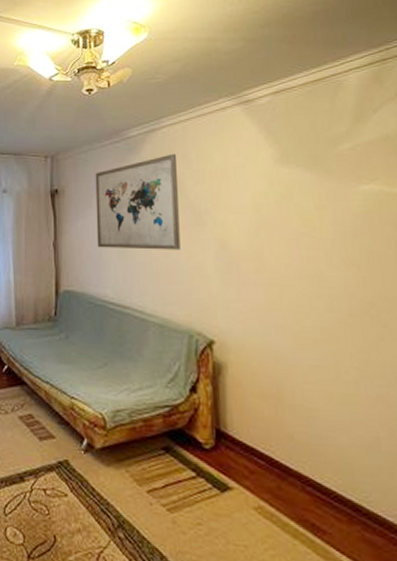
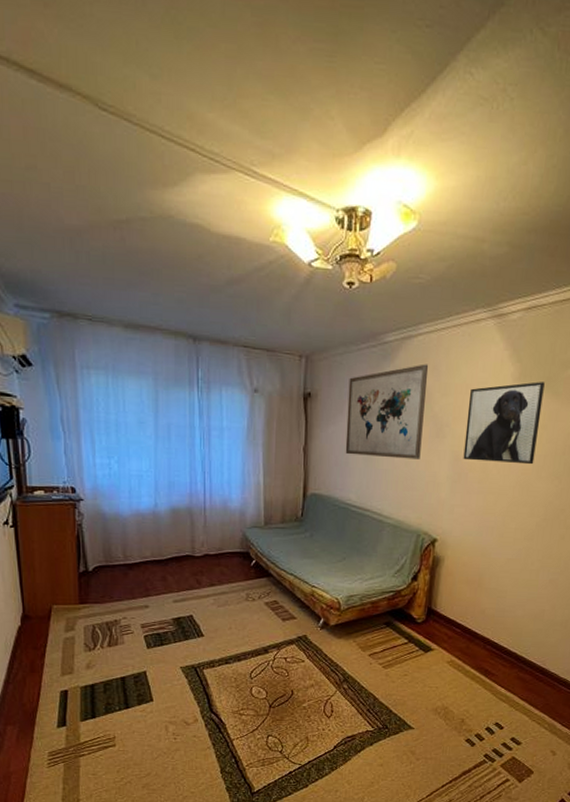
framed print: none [226,161,319,250] -> present [463,382,545,465]

